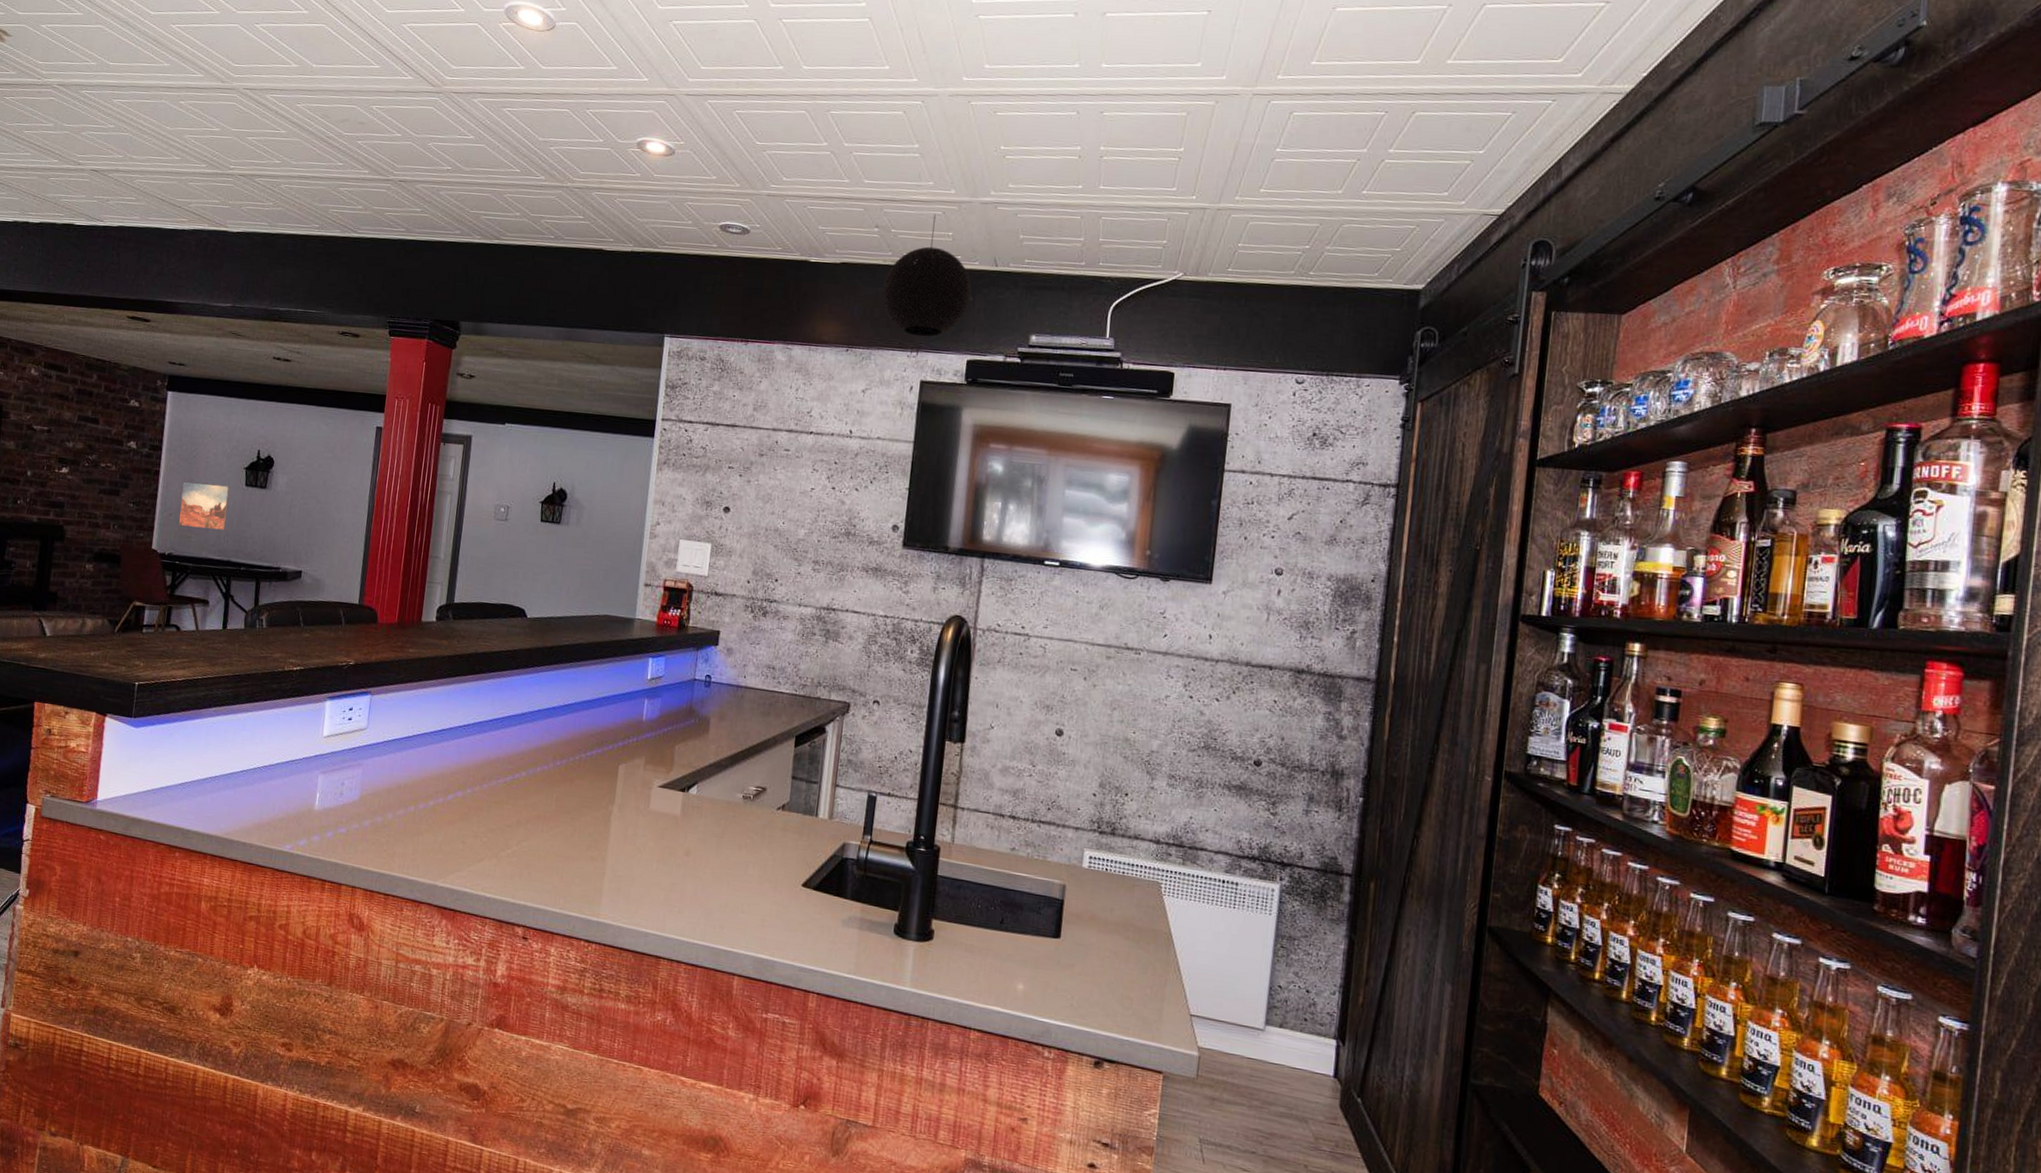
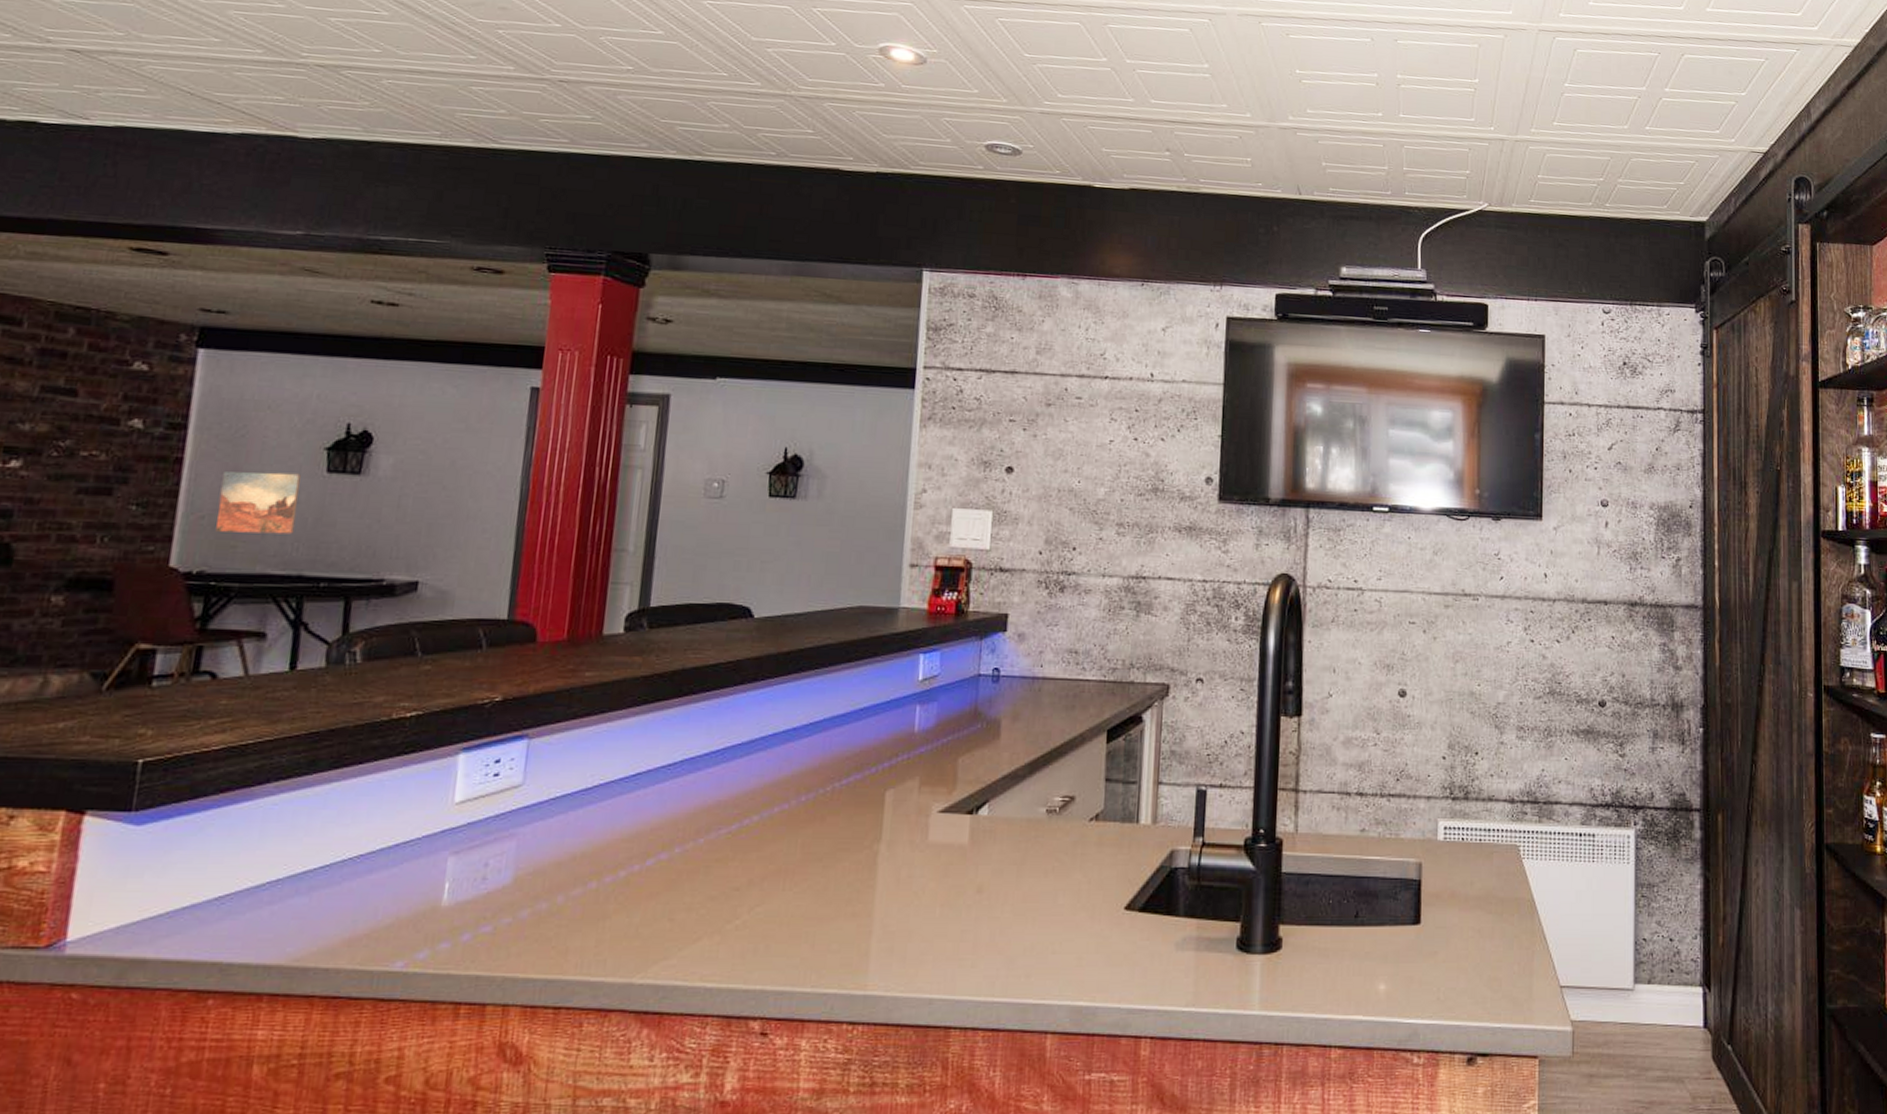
pendant light: present [882,214,972,337] -> none [1179,138,1275,270]

